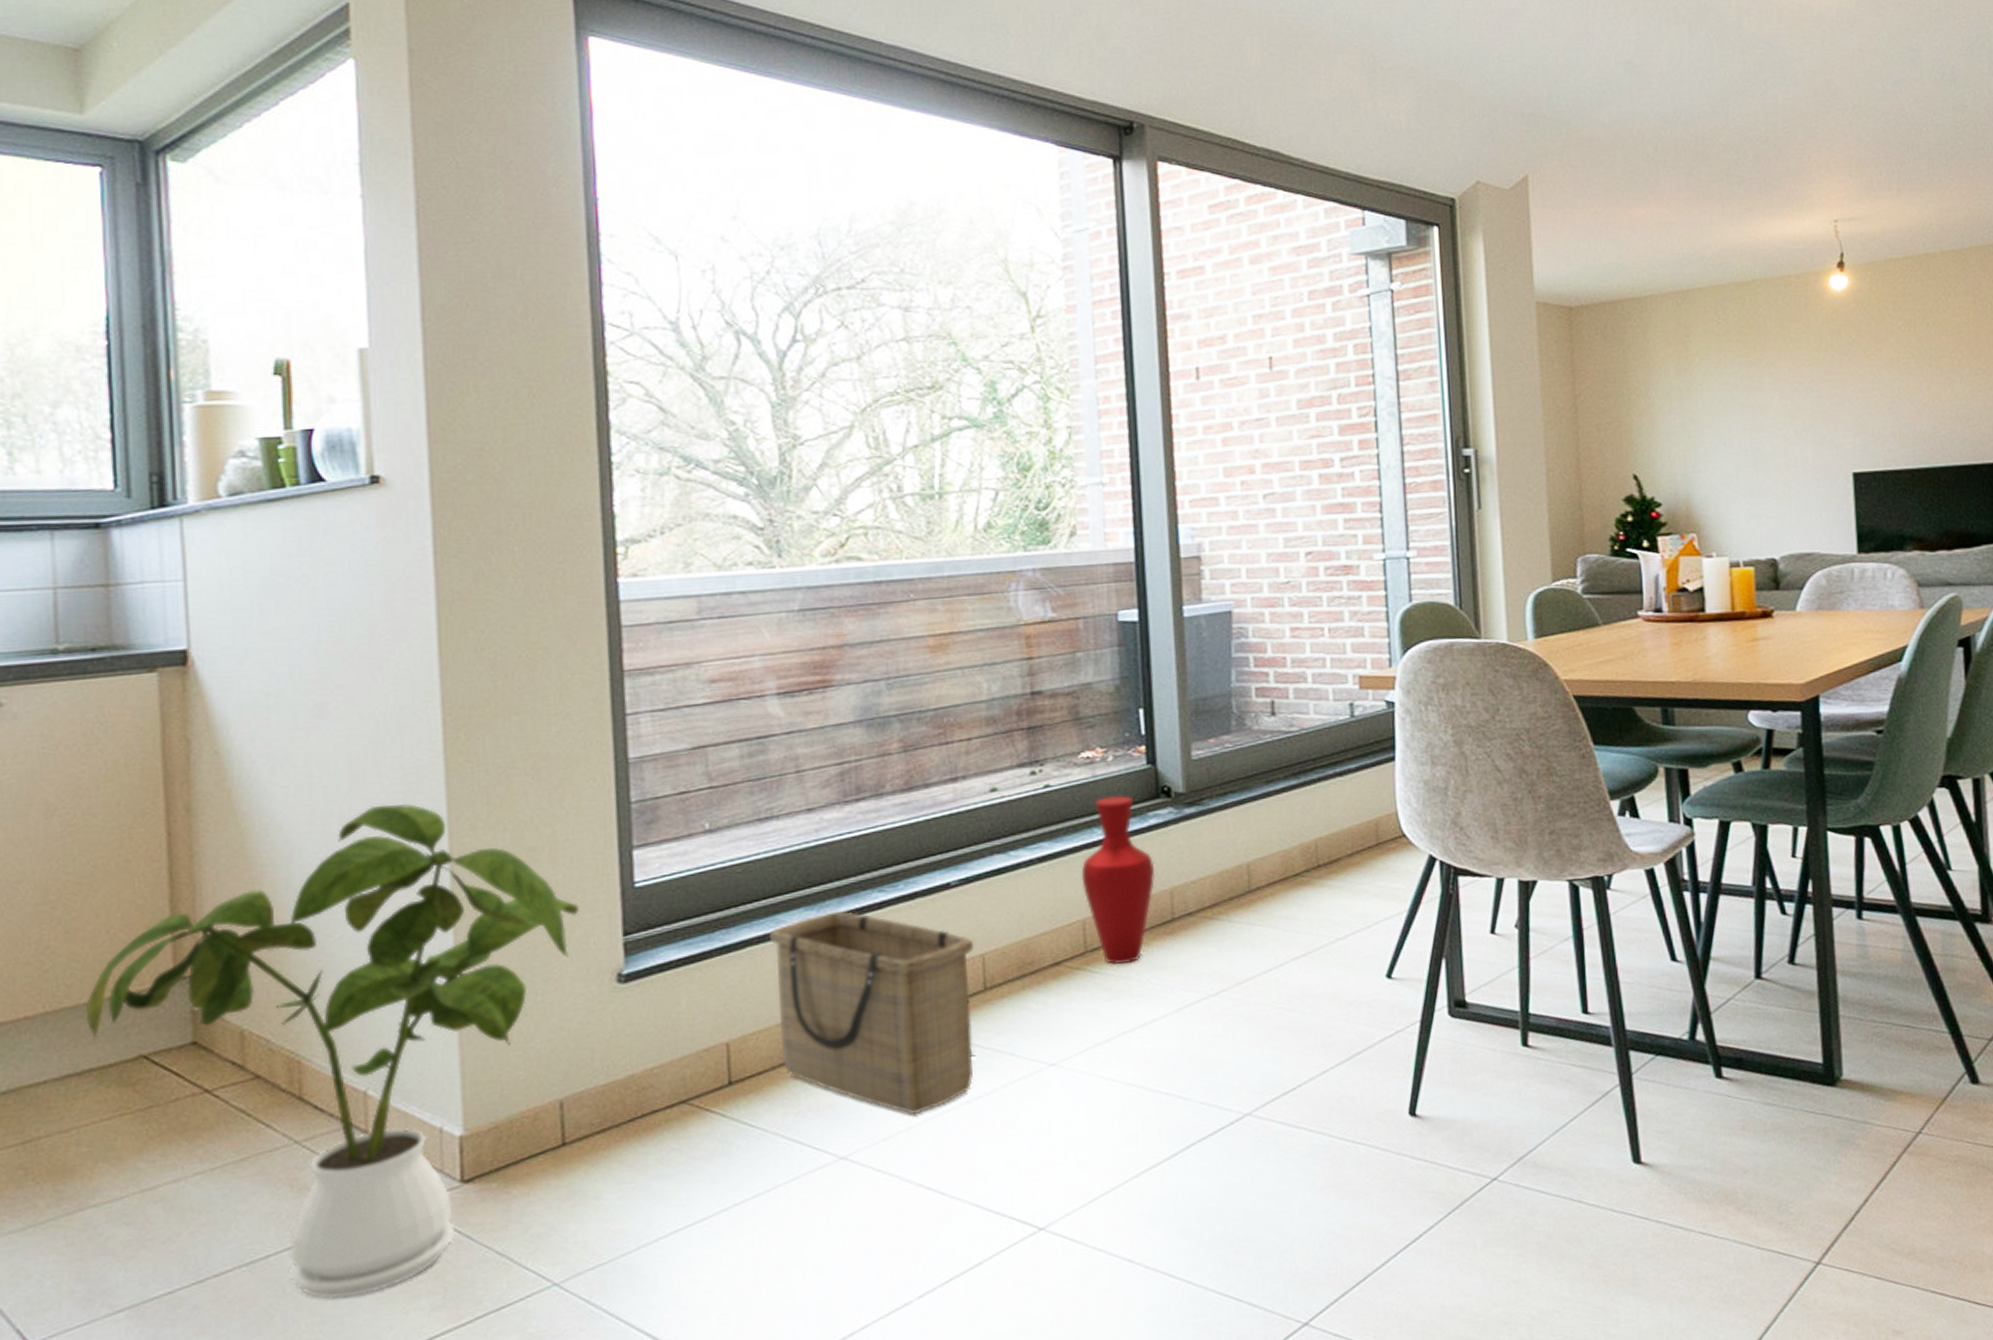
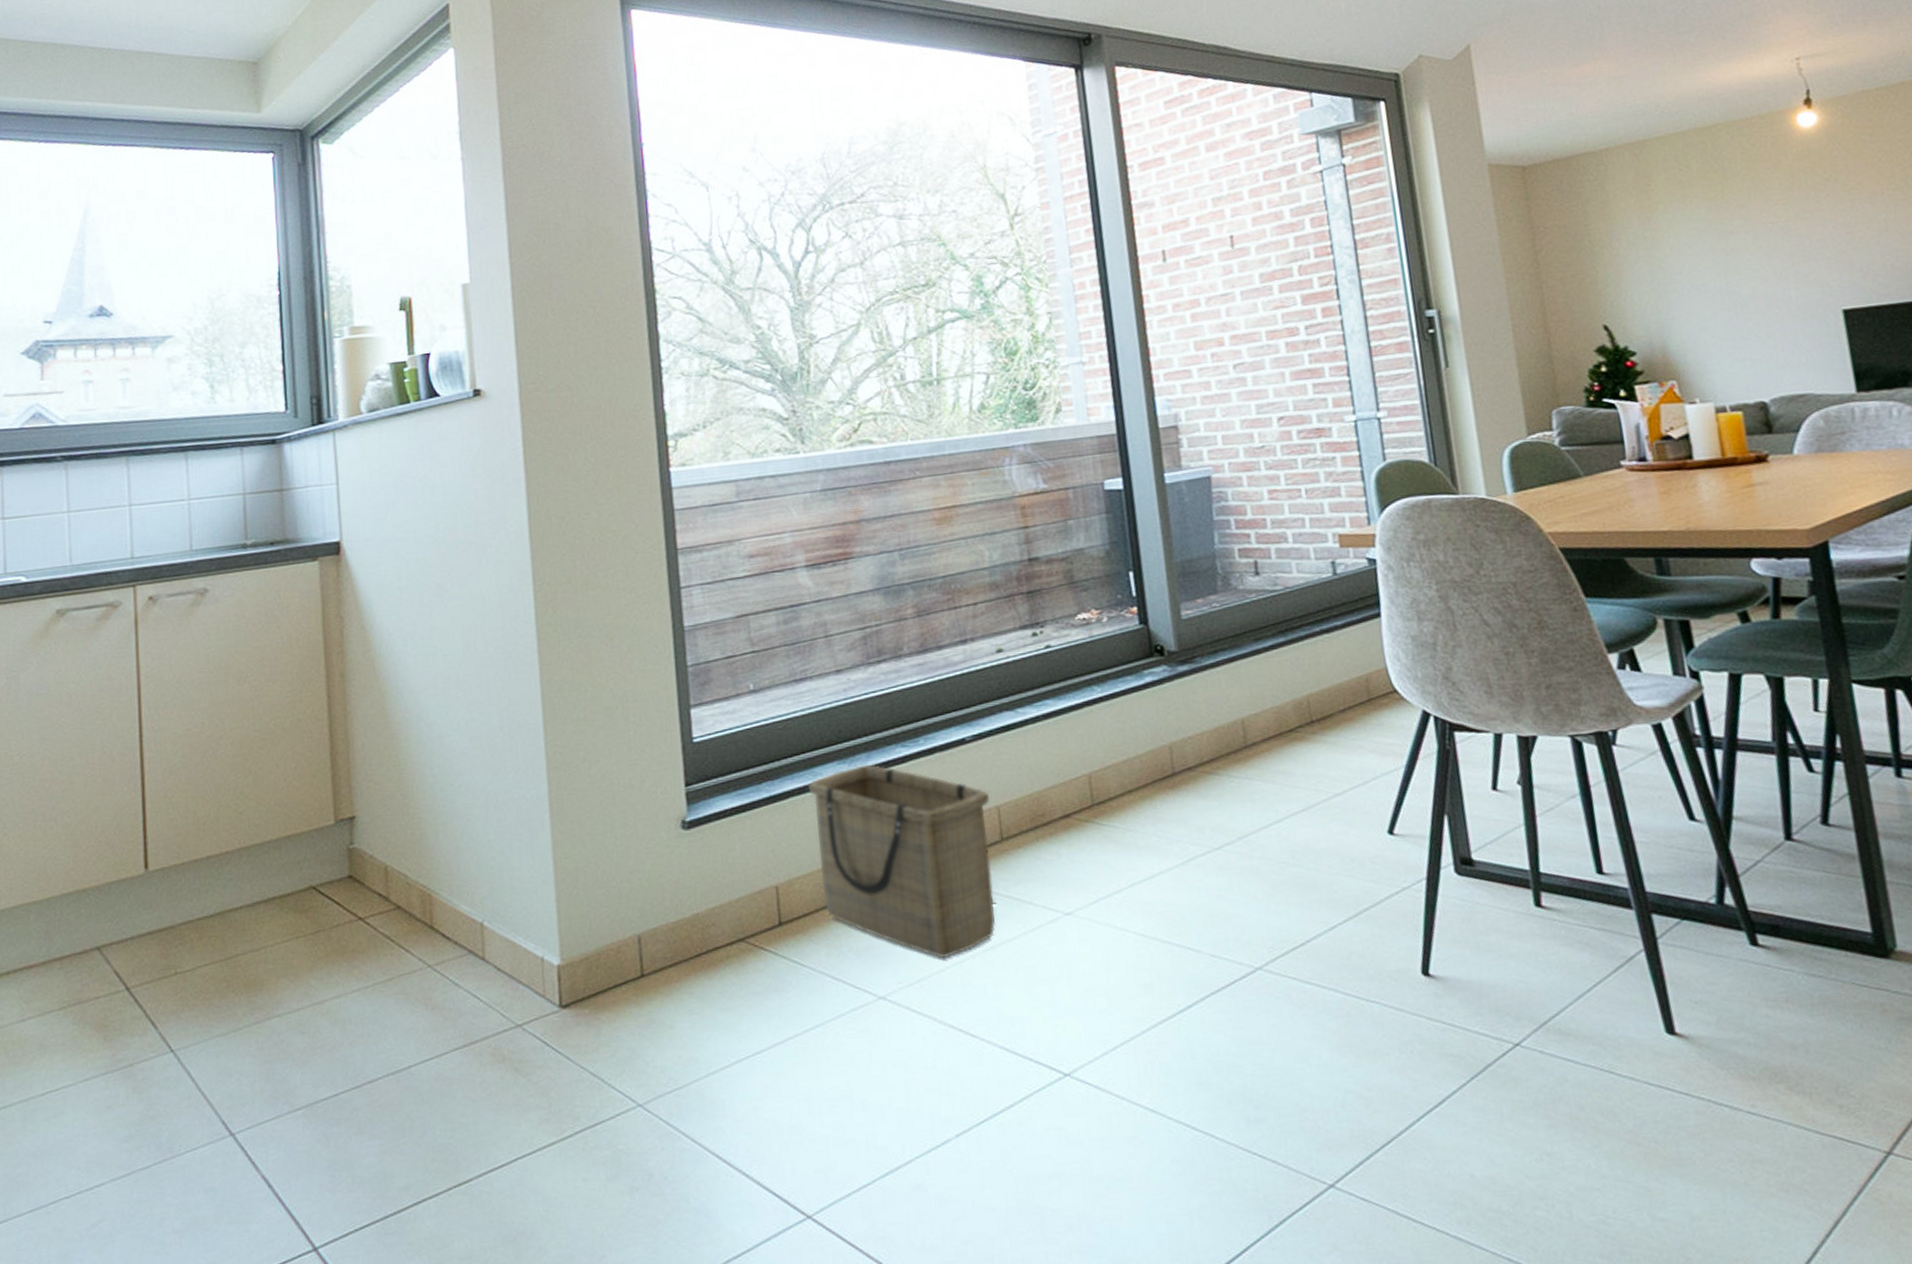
house plant: present [85,804,579,1298] -> none [270,669,648,1108]
vase: present [1081,795,1156,964] -> none [1084,654,1154,817]

